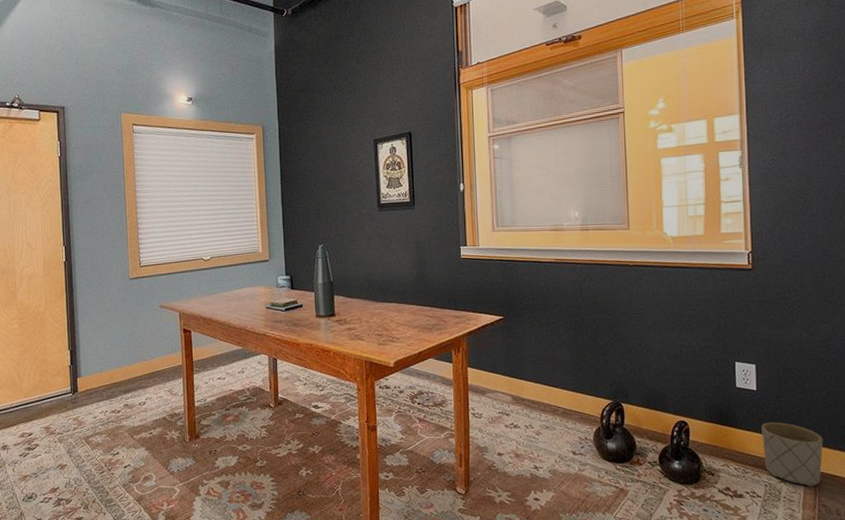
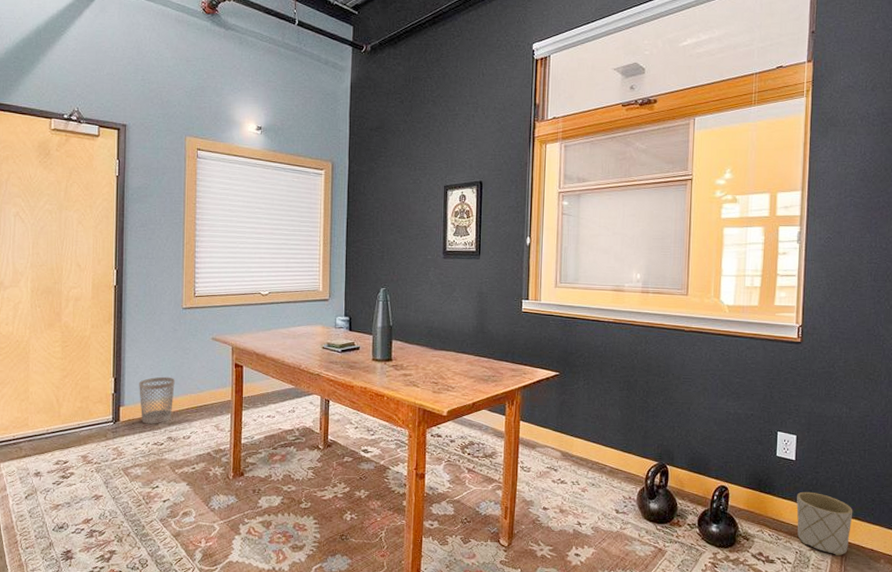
wastebasket: none [93,346,128,393] -> present [139,376,175,424]

